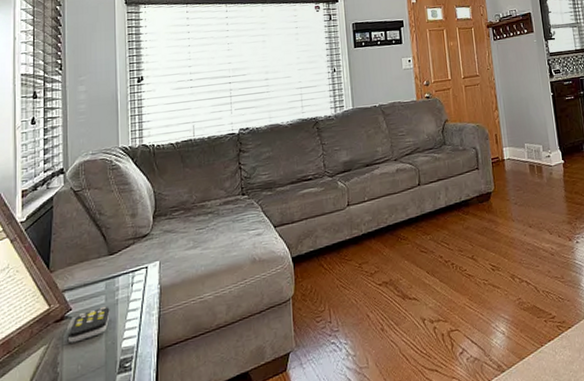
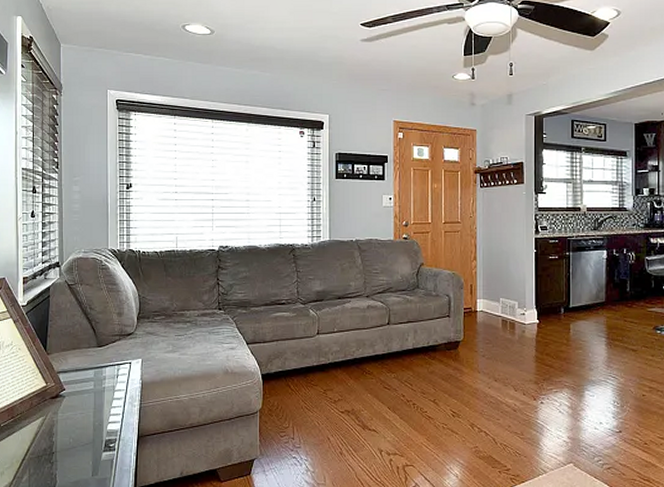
remote control: present [67,306,110,343] -> none [61,391,98,419]

